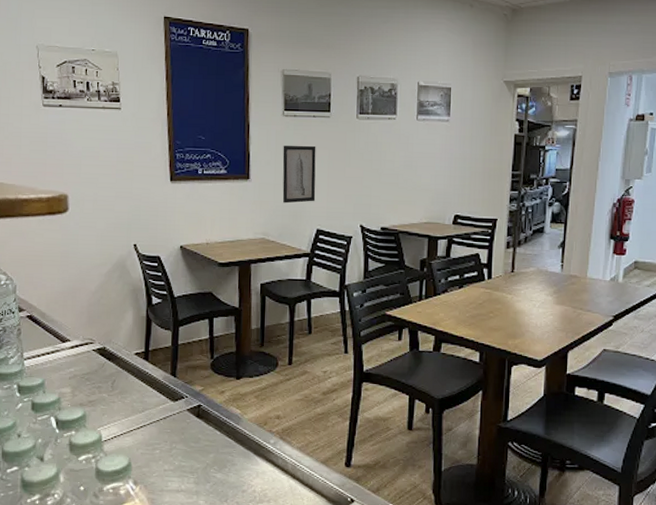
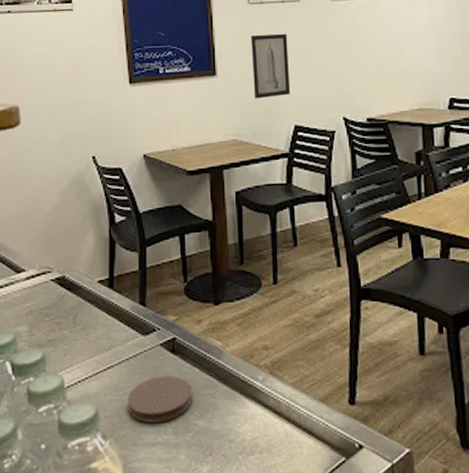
coaster: none [156,436,214,474] -> present [127,376,193,422]

